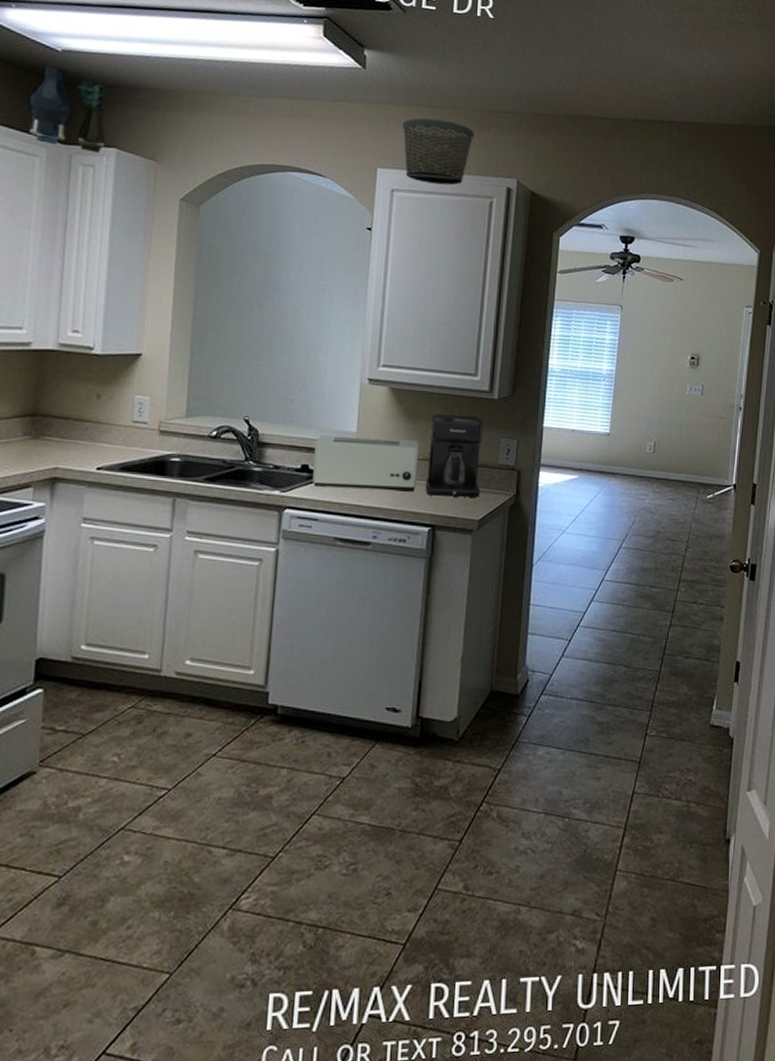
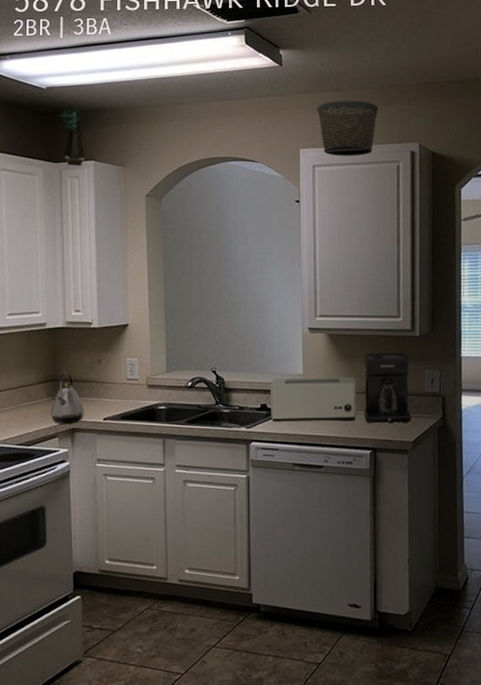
kettle: none [24,404,73,471] -> present [50,370,85,424]
vase: present [26,65,74,145] -> none [24,101,59,164]

